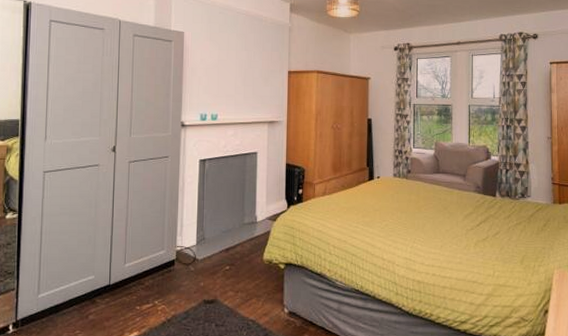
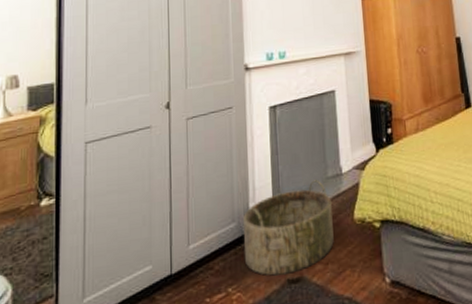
basket: none [169,224,245,296] -> present [243,180,334,276]

